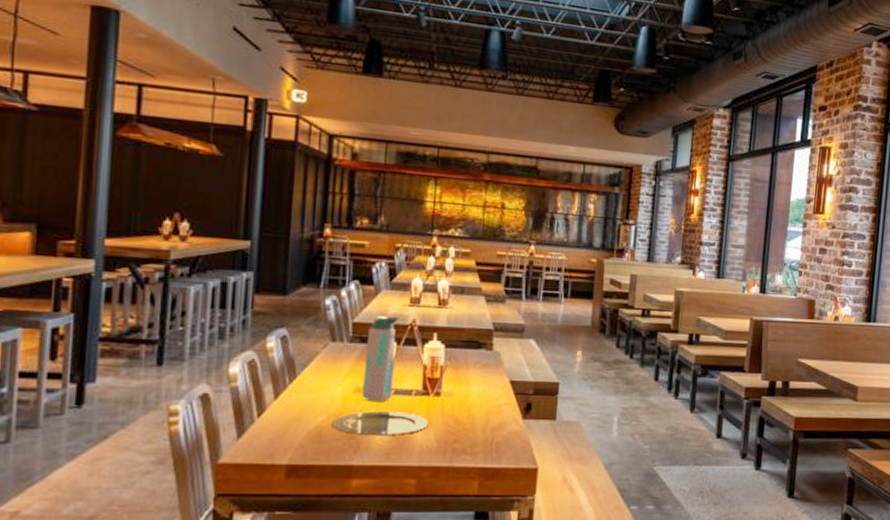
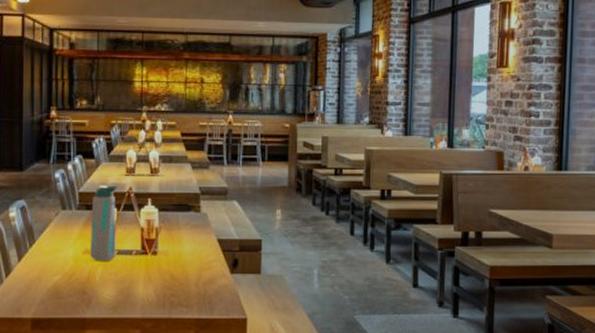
plate: present [331,411,429,436] -> none [66,270,148,292]

